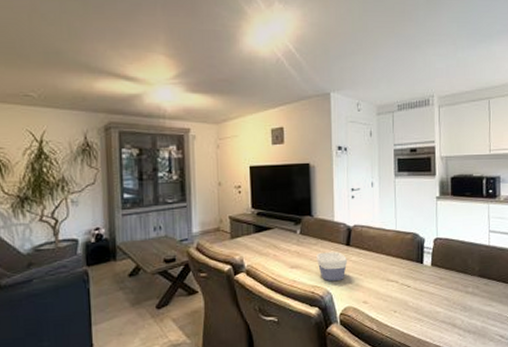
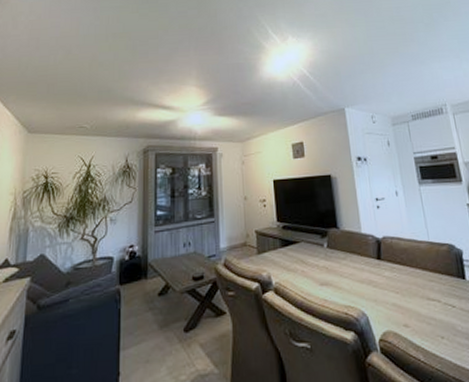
bowl: present [317,251,348,281] -> none [347,266,381,300]

